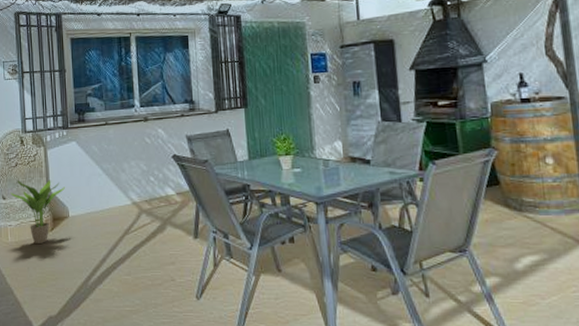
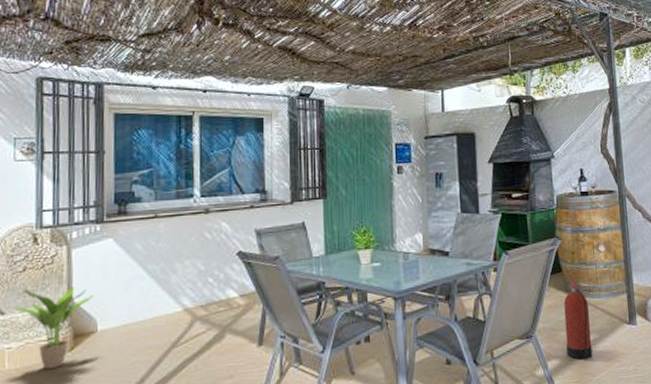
fire extinguisher: none [503,190,541,280] -> present [564,276,593,360]

